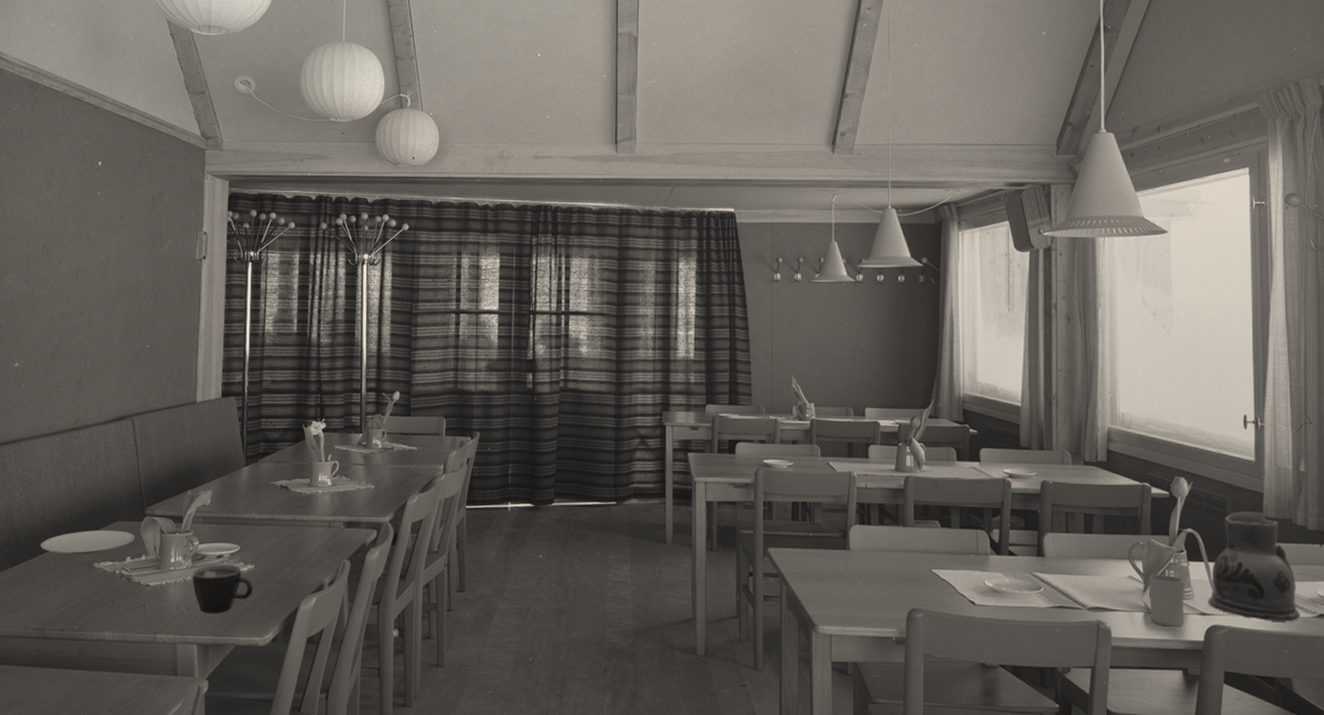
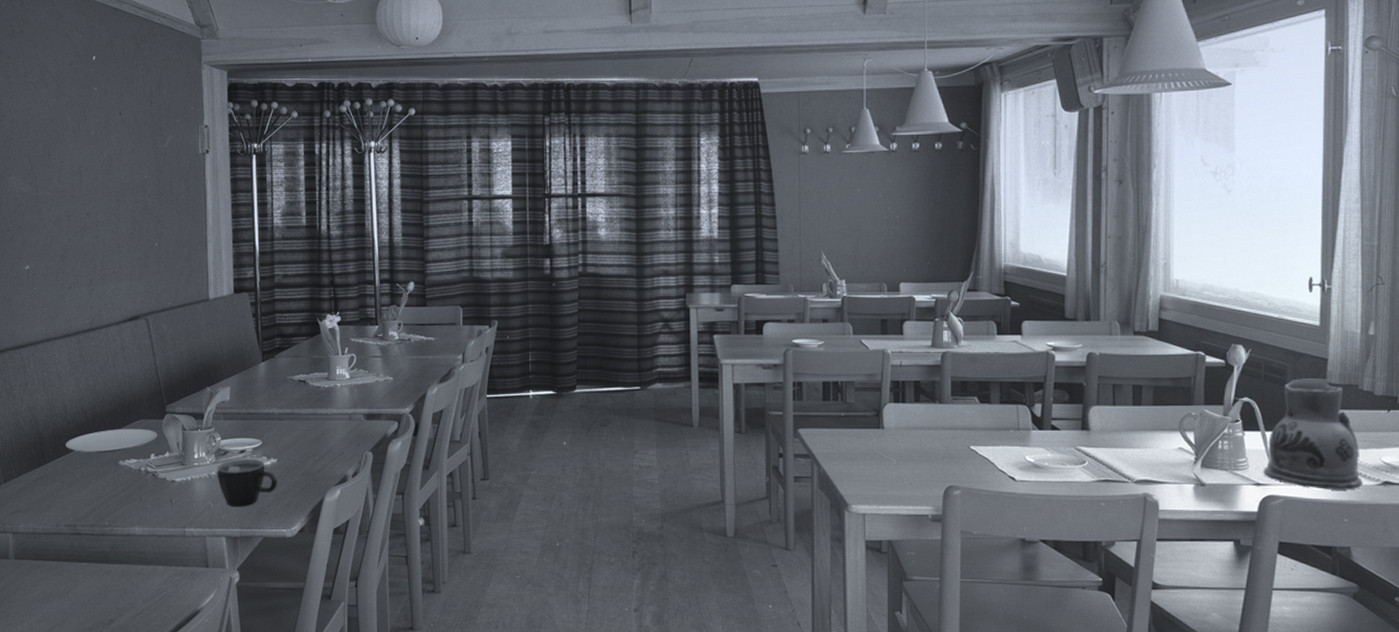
cup: present [1149,574,1184,627] -> none [1200,445,1238,498]

